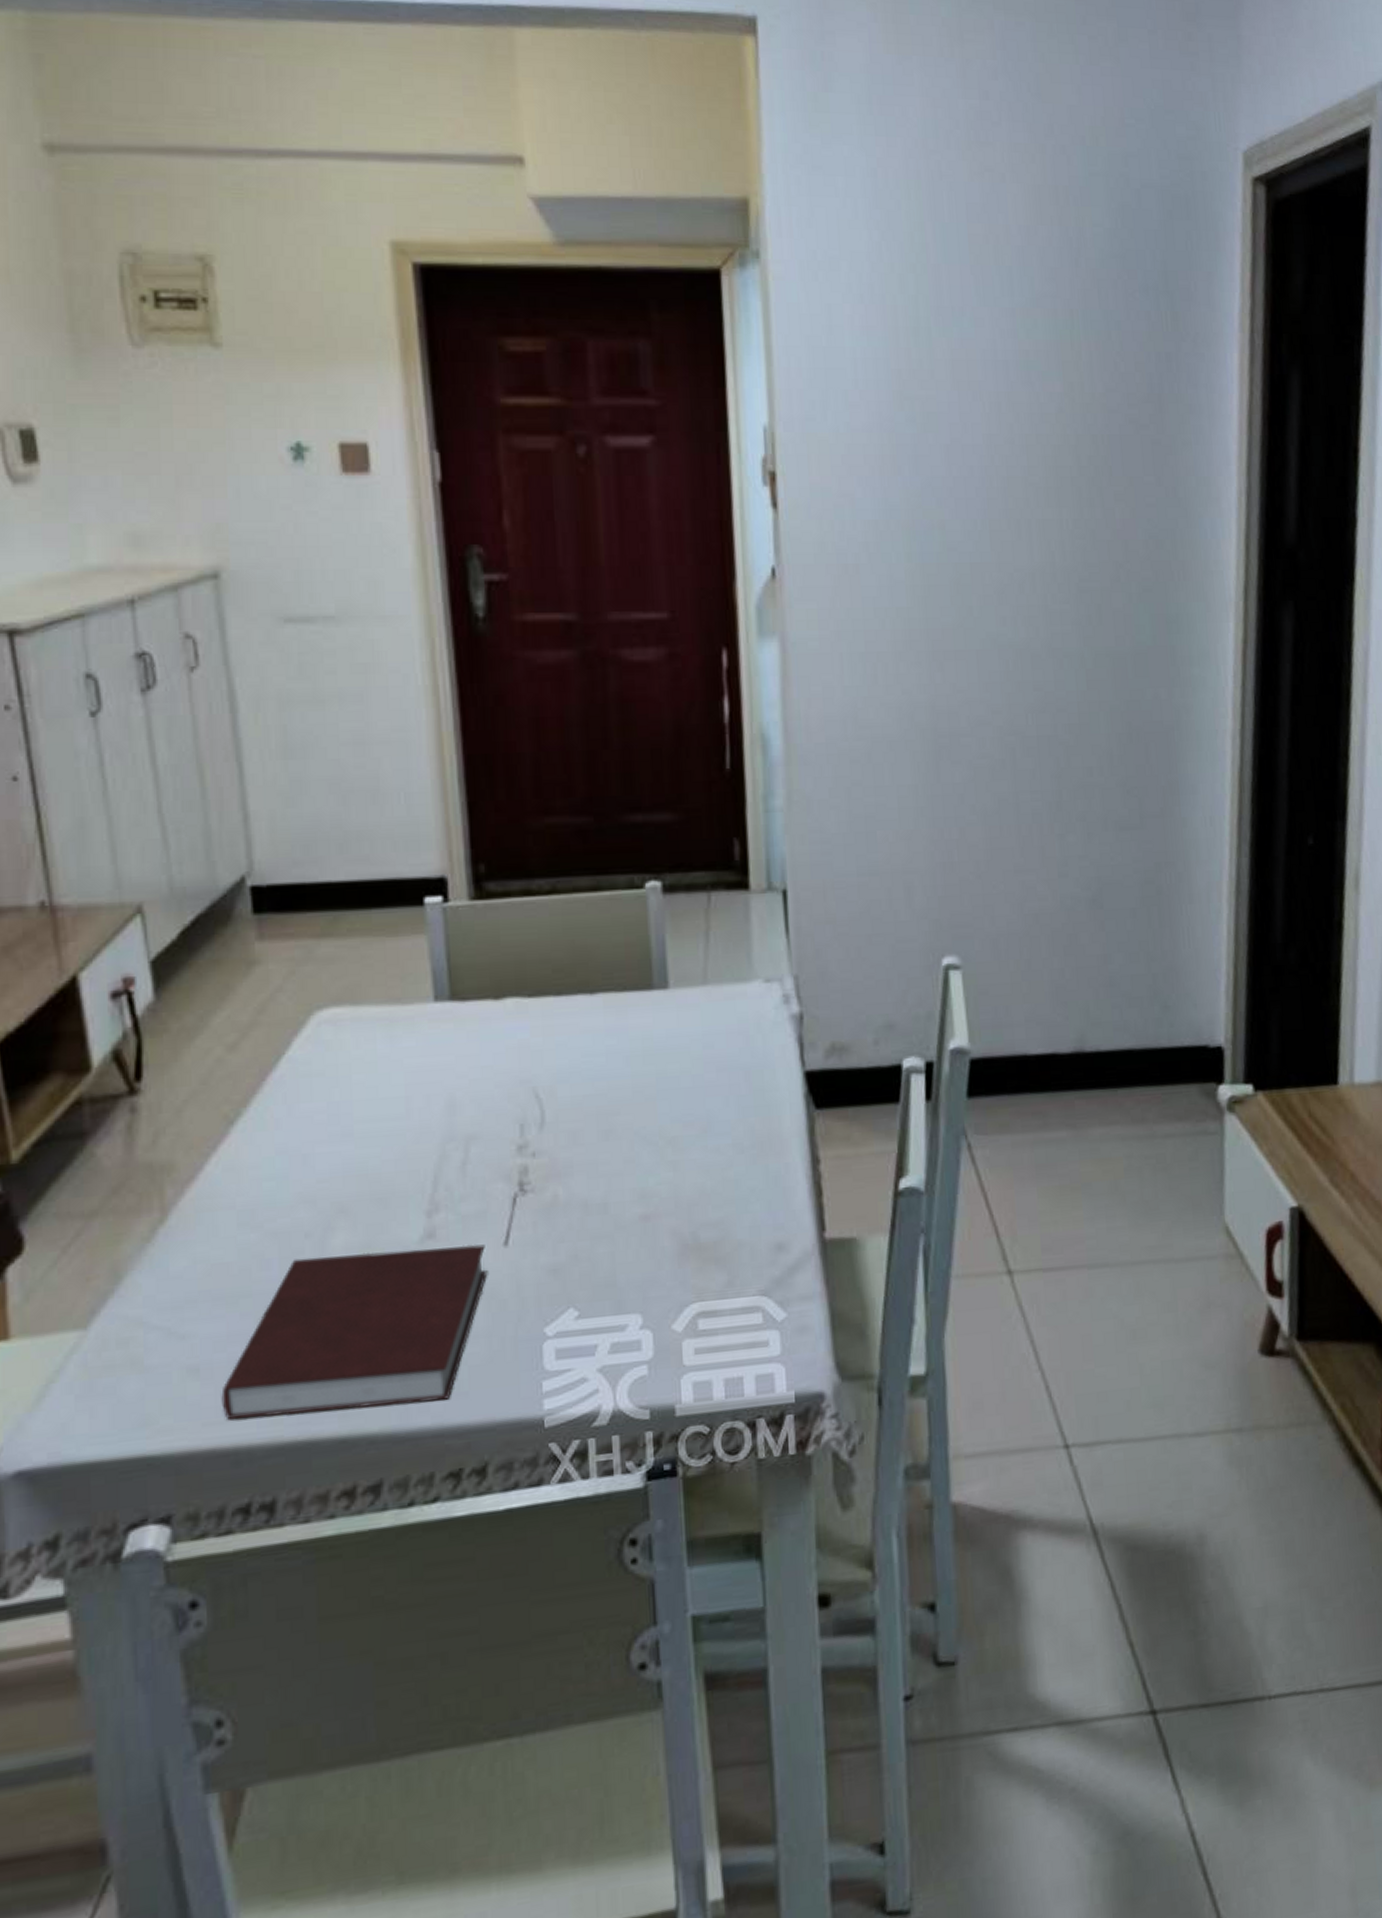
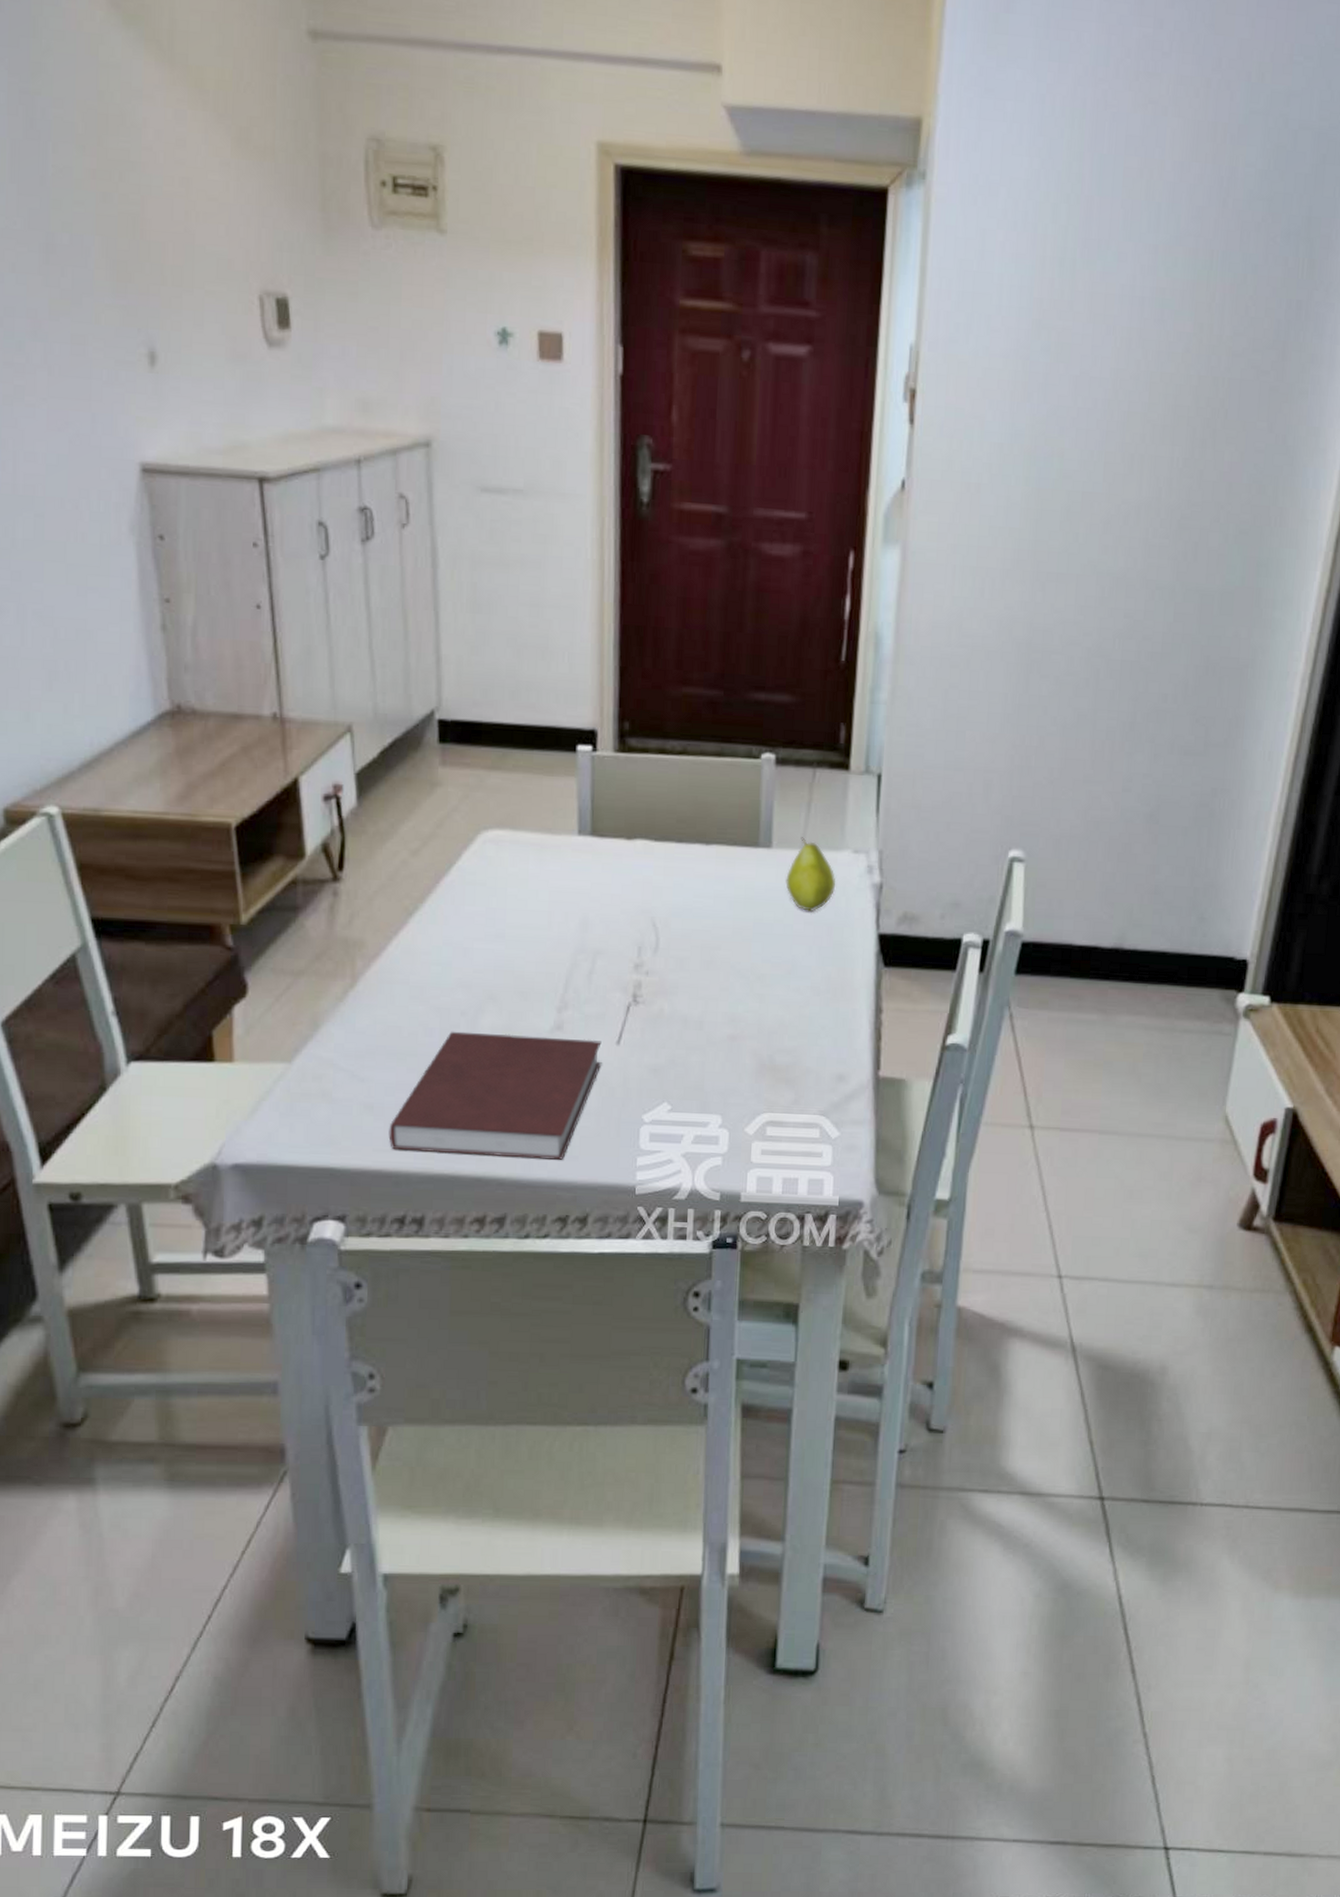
fruit: none [689,971,749,1057] -> present [785,837,836,913]

